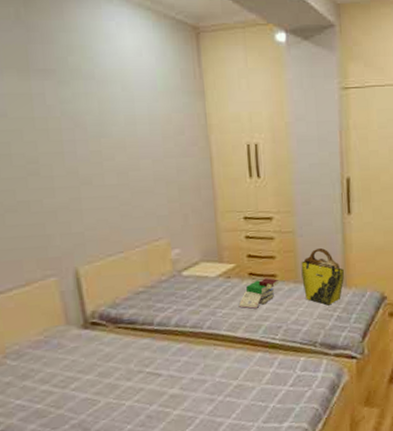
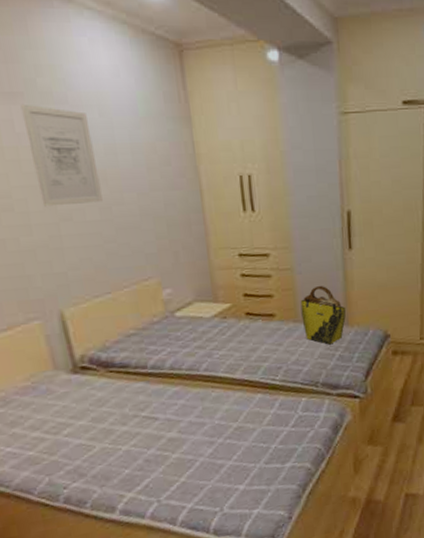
wall art: none [52,79,121,172] -> present [20,103,103,207]
book: present [238,278,280,309] -> none [236,317,279,350]

